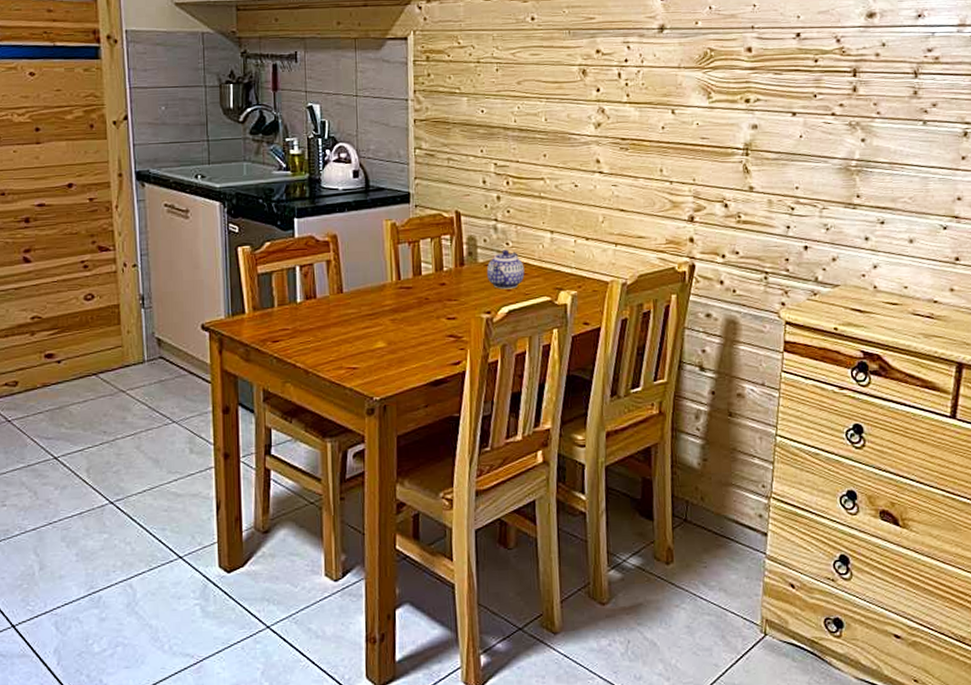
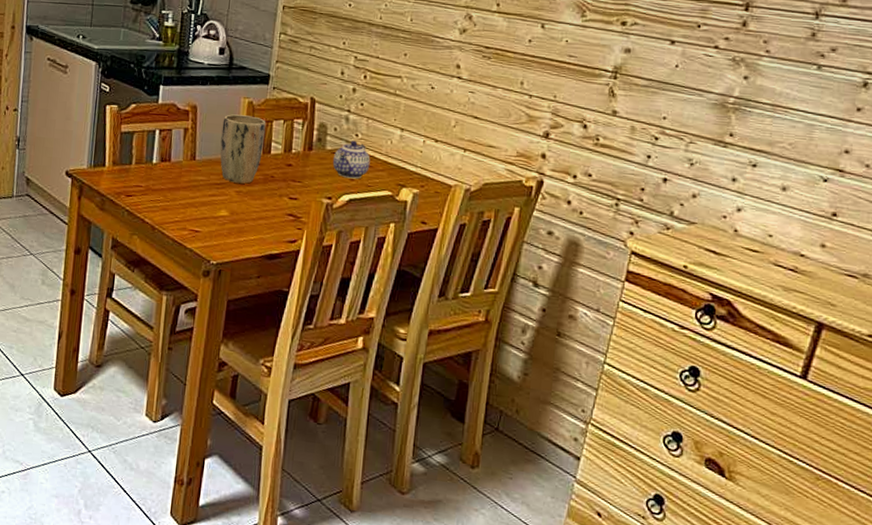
plant pot: none [367,238,414,311] -> present [220,114,266,184]

